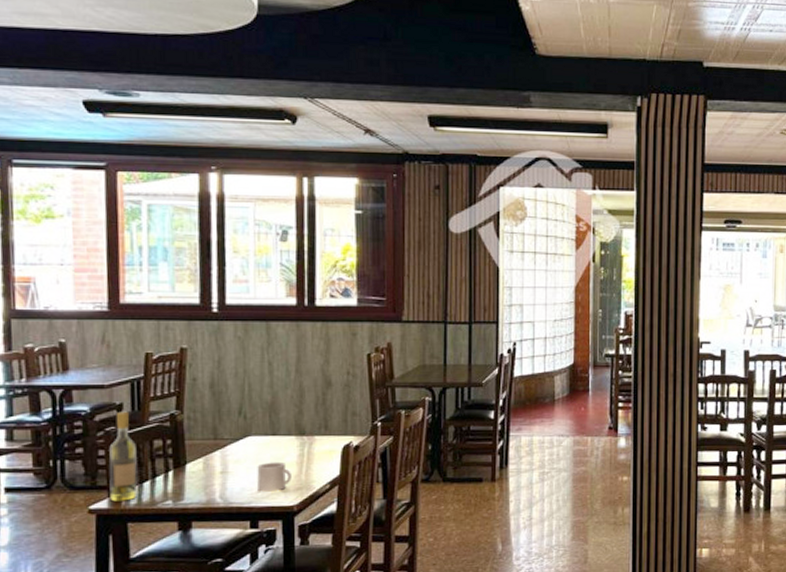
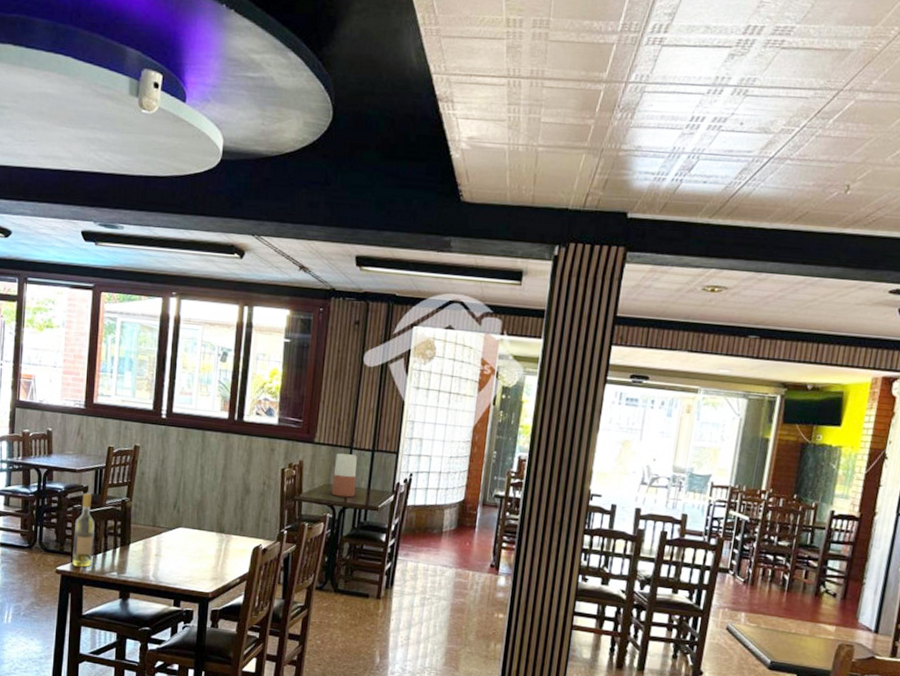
mug: present [257,461,292,492] -> none [182,552,210,578]
vase: none [428,330,455,377] -> present [331,453,357,498]

